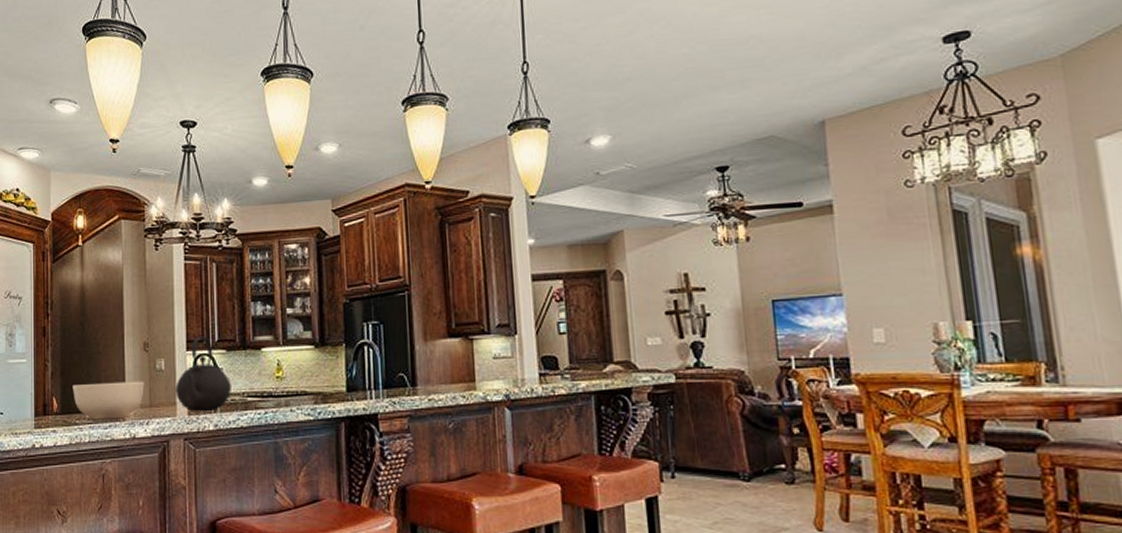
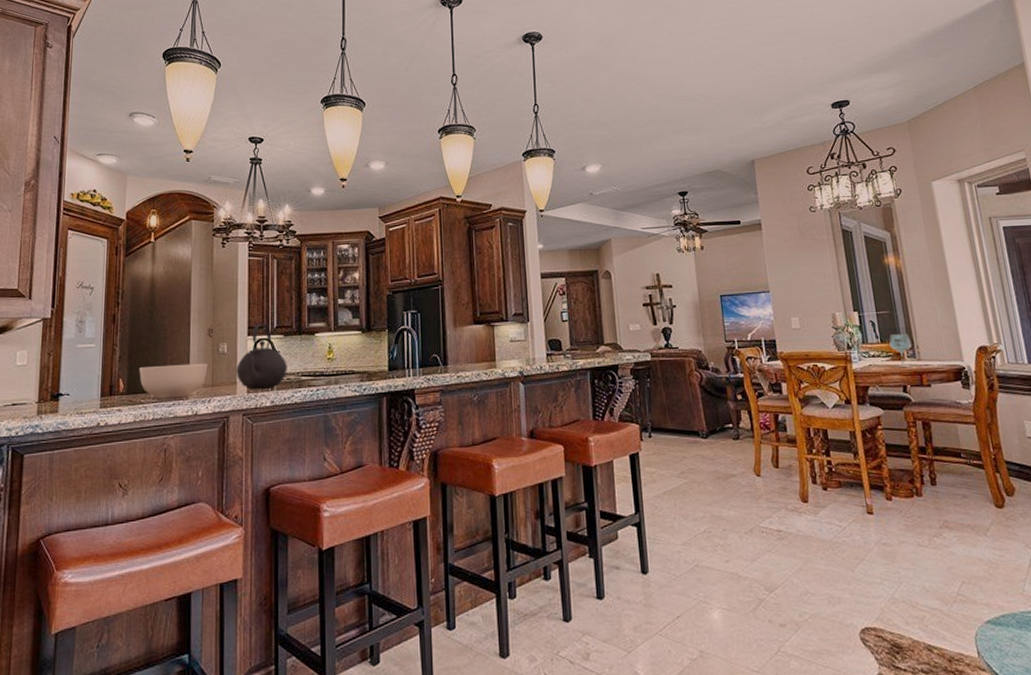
wine glass: none [1017,349,1054,397] -> present [888,333,913,368]

